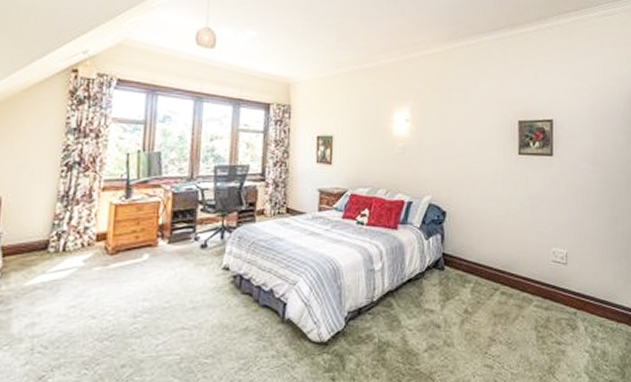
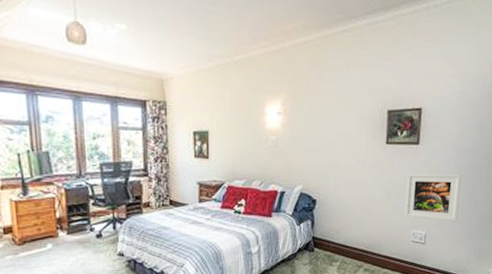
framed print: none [542,186,600,240] -> present [404,174,462,222]

